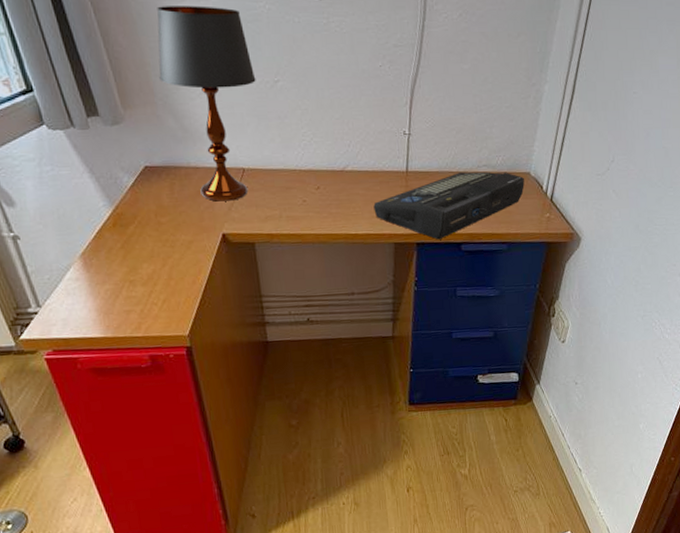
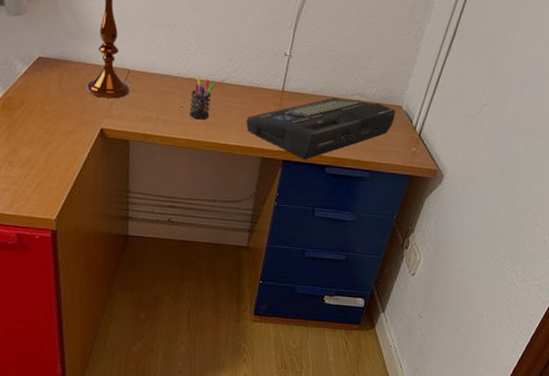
pen holder: none [312,167,337,212] -> present [189,77,216,120]

